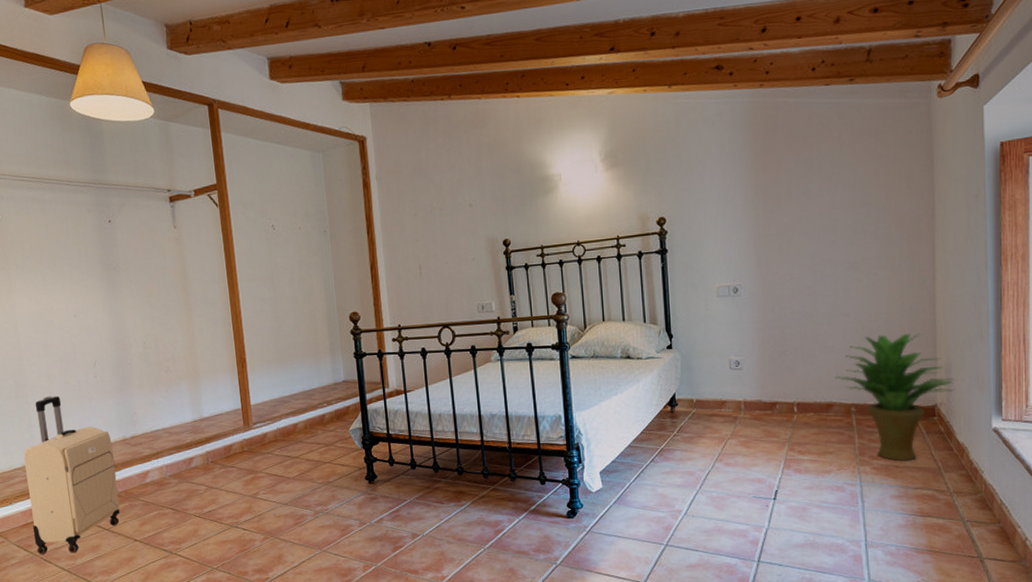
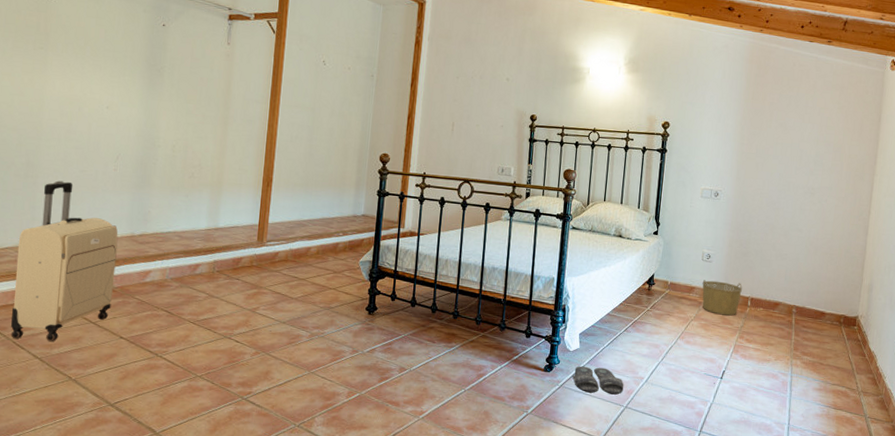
slippers: none [599,505,661,535] -> present [571,366,624,395]
basket: none [734,388,784,428] -> present [702,280,742,316]
potted plant: present [834,333,955,462] -> none [783,251,874,361]

